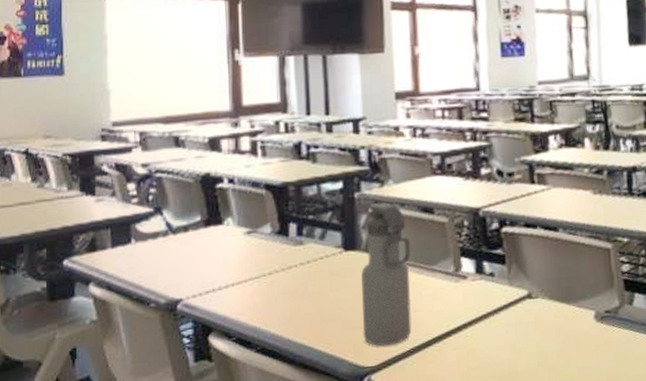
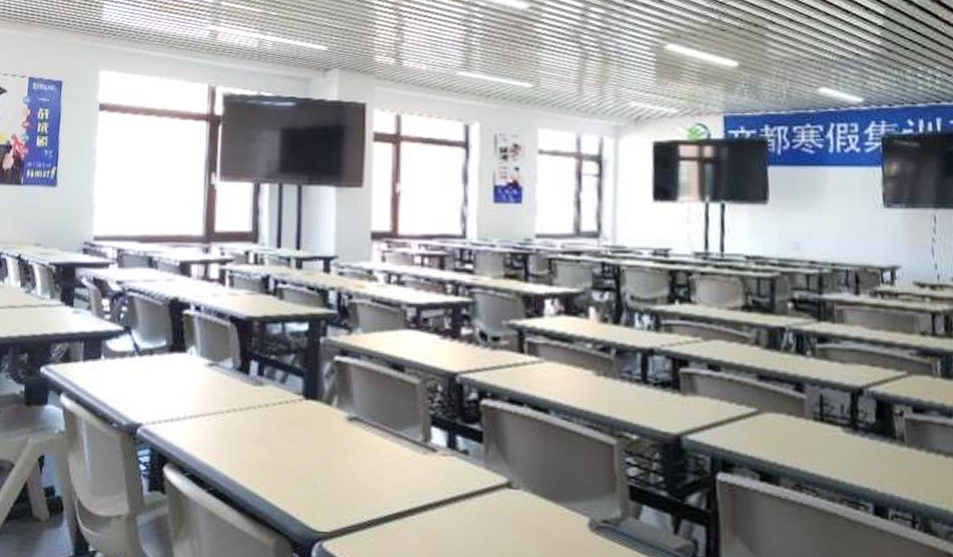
water bottle: present [361,202,412,347] -> none [317,350,375,513]

